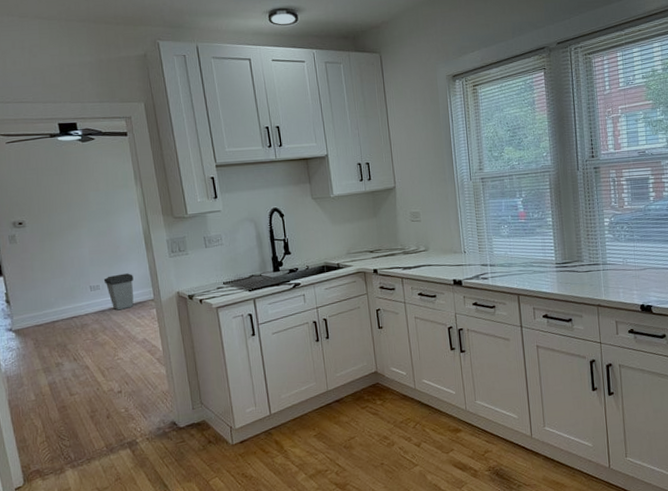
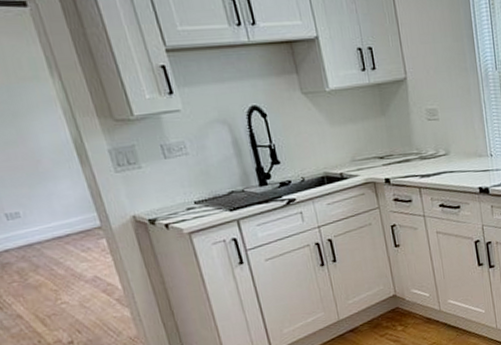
trash can: present [103,273,134,311] -> none [23,195,74,243]

